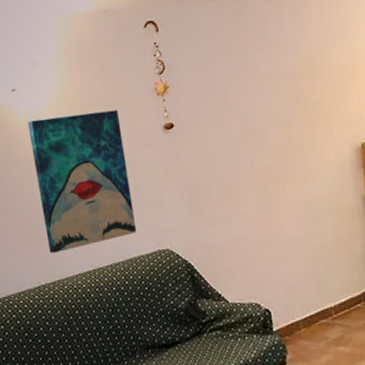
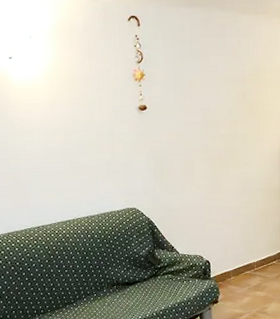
wall art: present [27,109,137,253] -> none [22,87,111,203]

